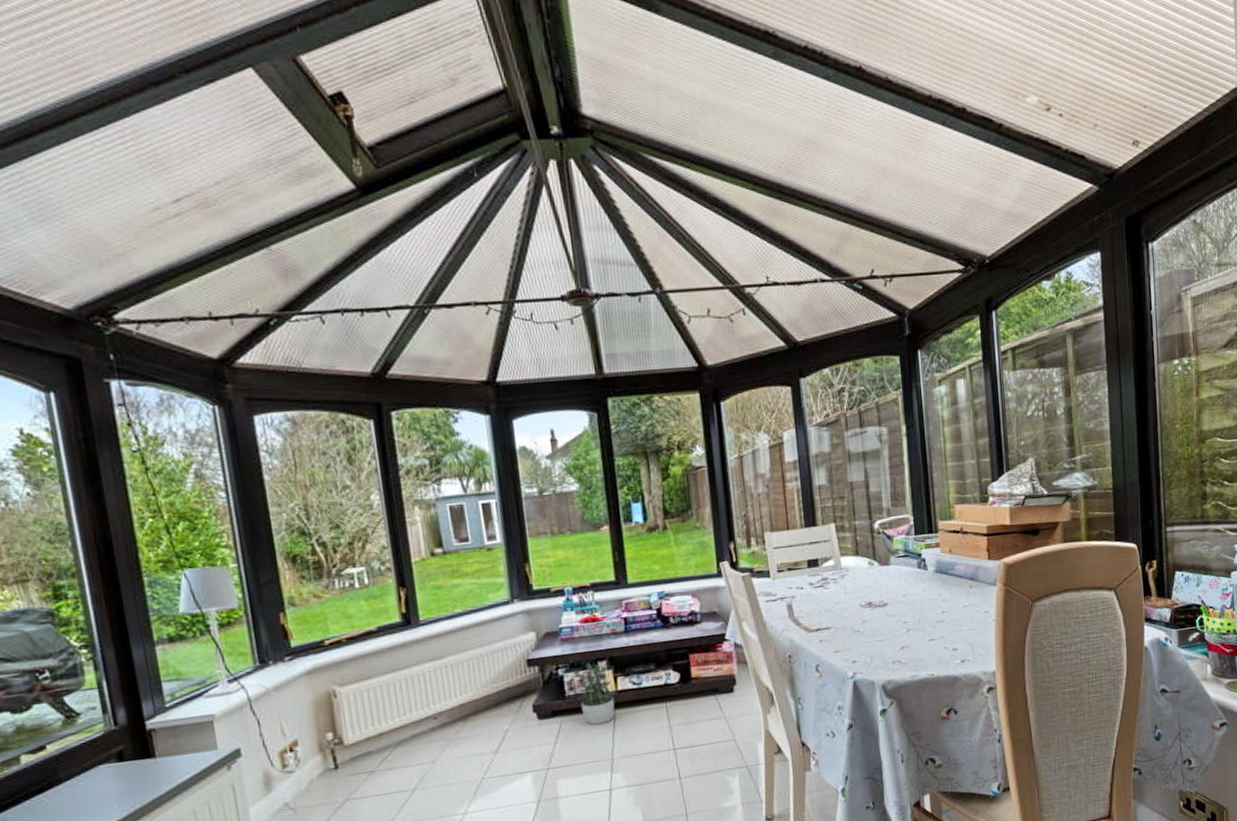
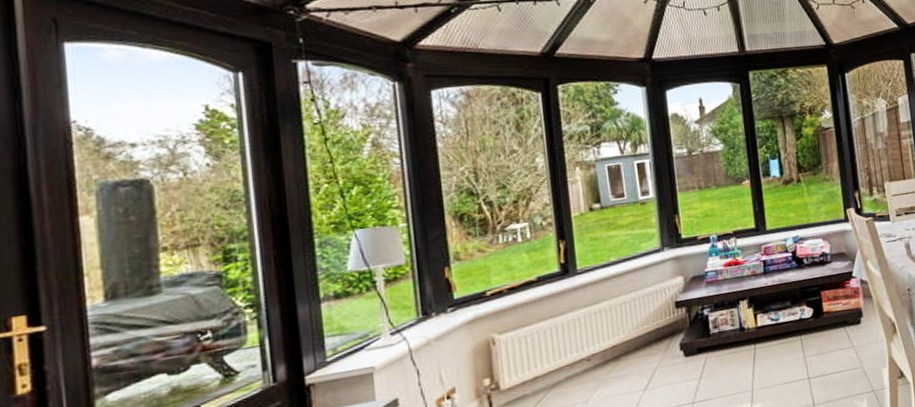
potted plant: present [571,662,615,725] -> none [715,302,755,360]

